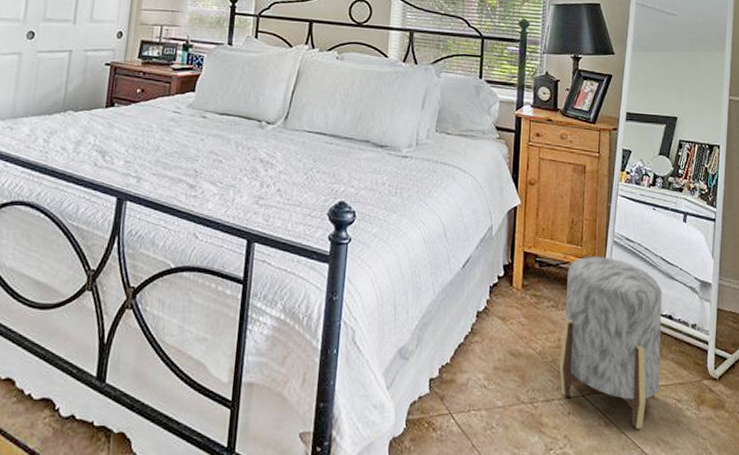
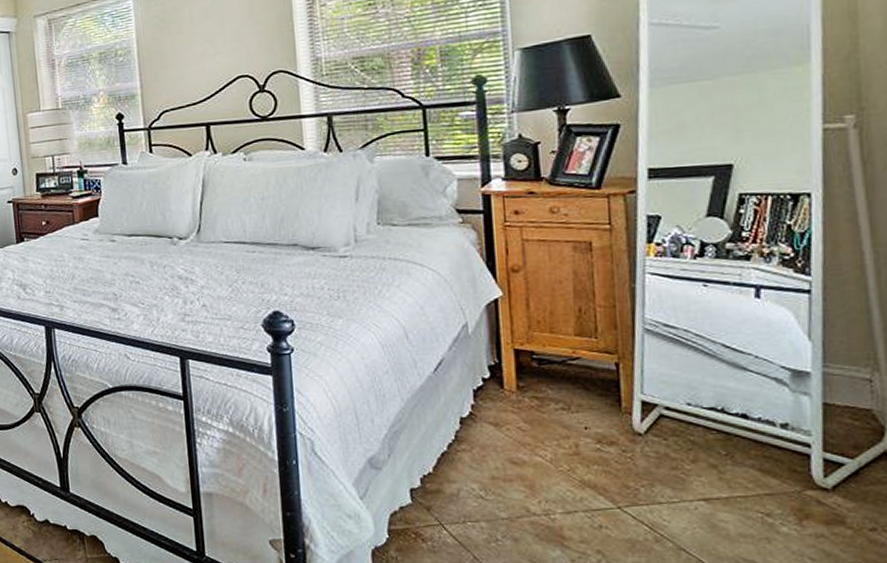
stool: present [559,256,662,429] -> none [579,348,734,546]

